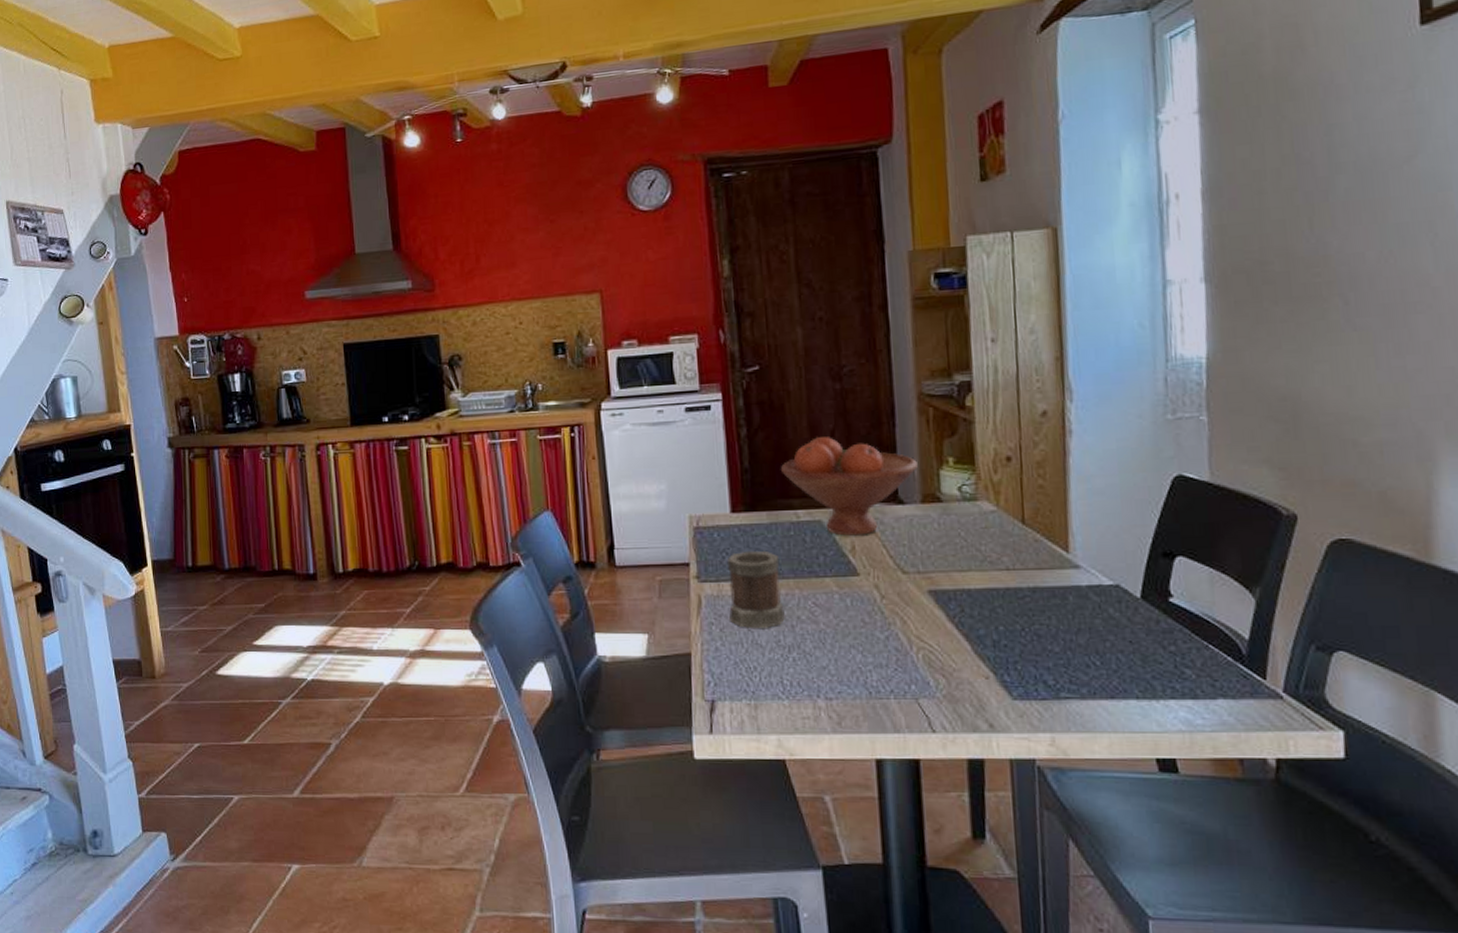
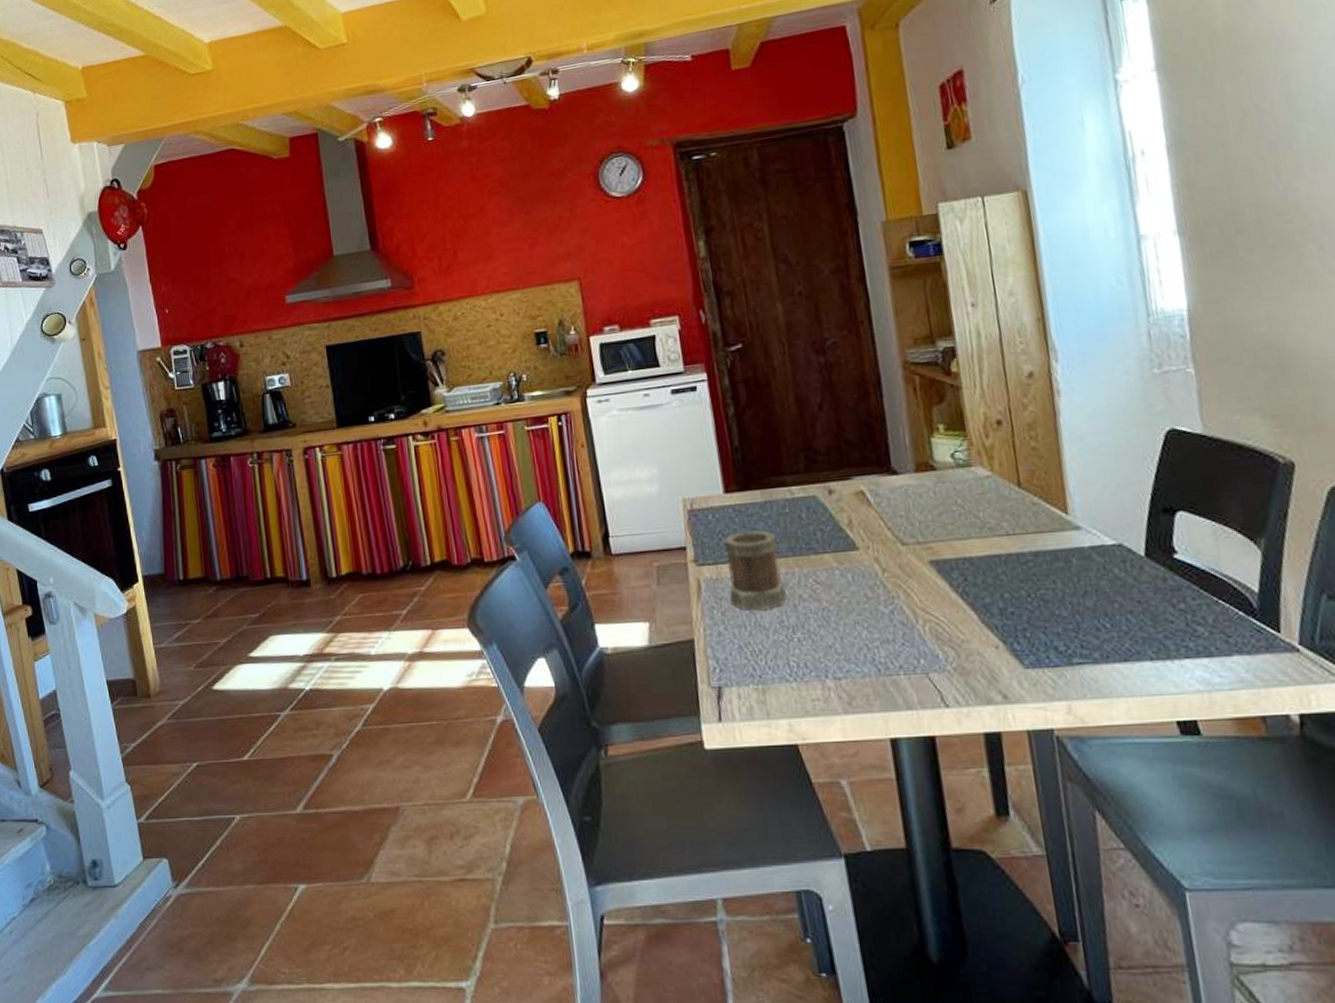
fruit bowl: present [780,437,918,536] -> none [770,411,909,510]

